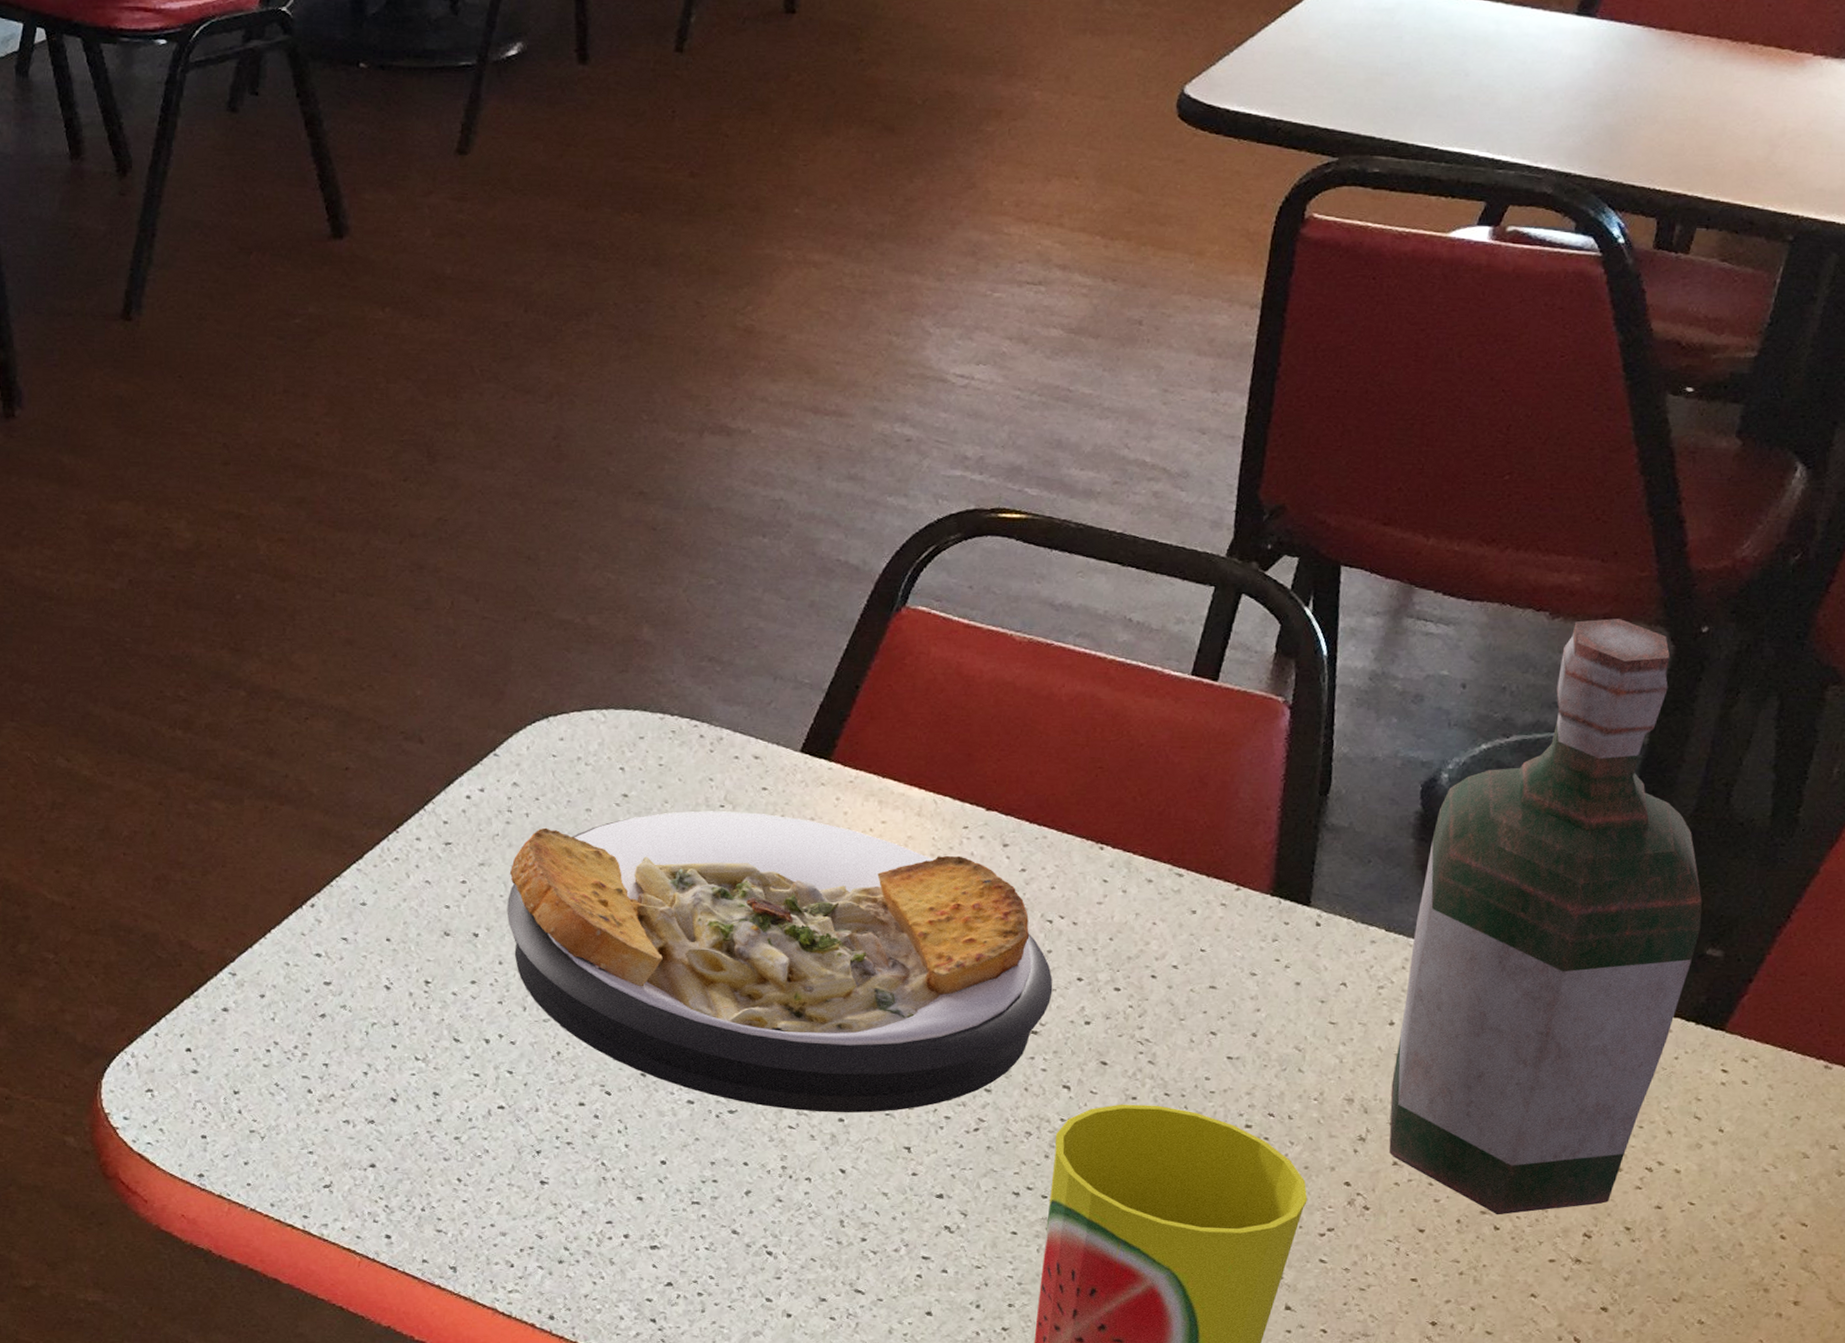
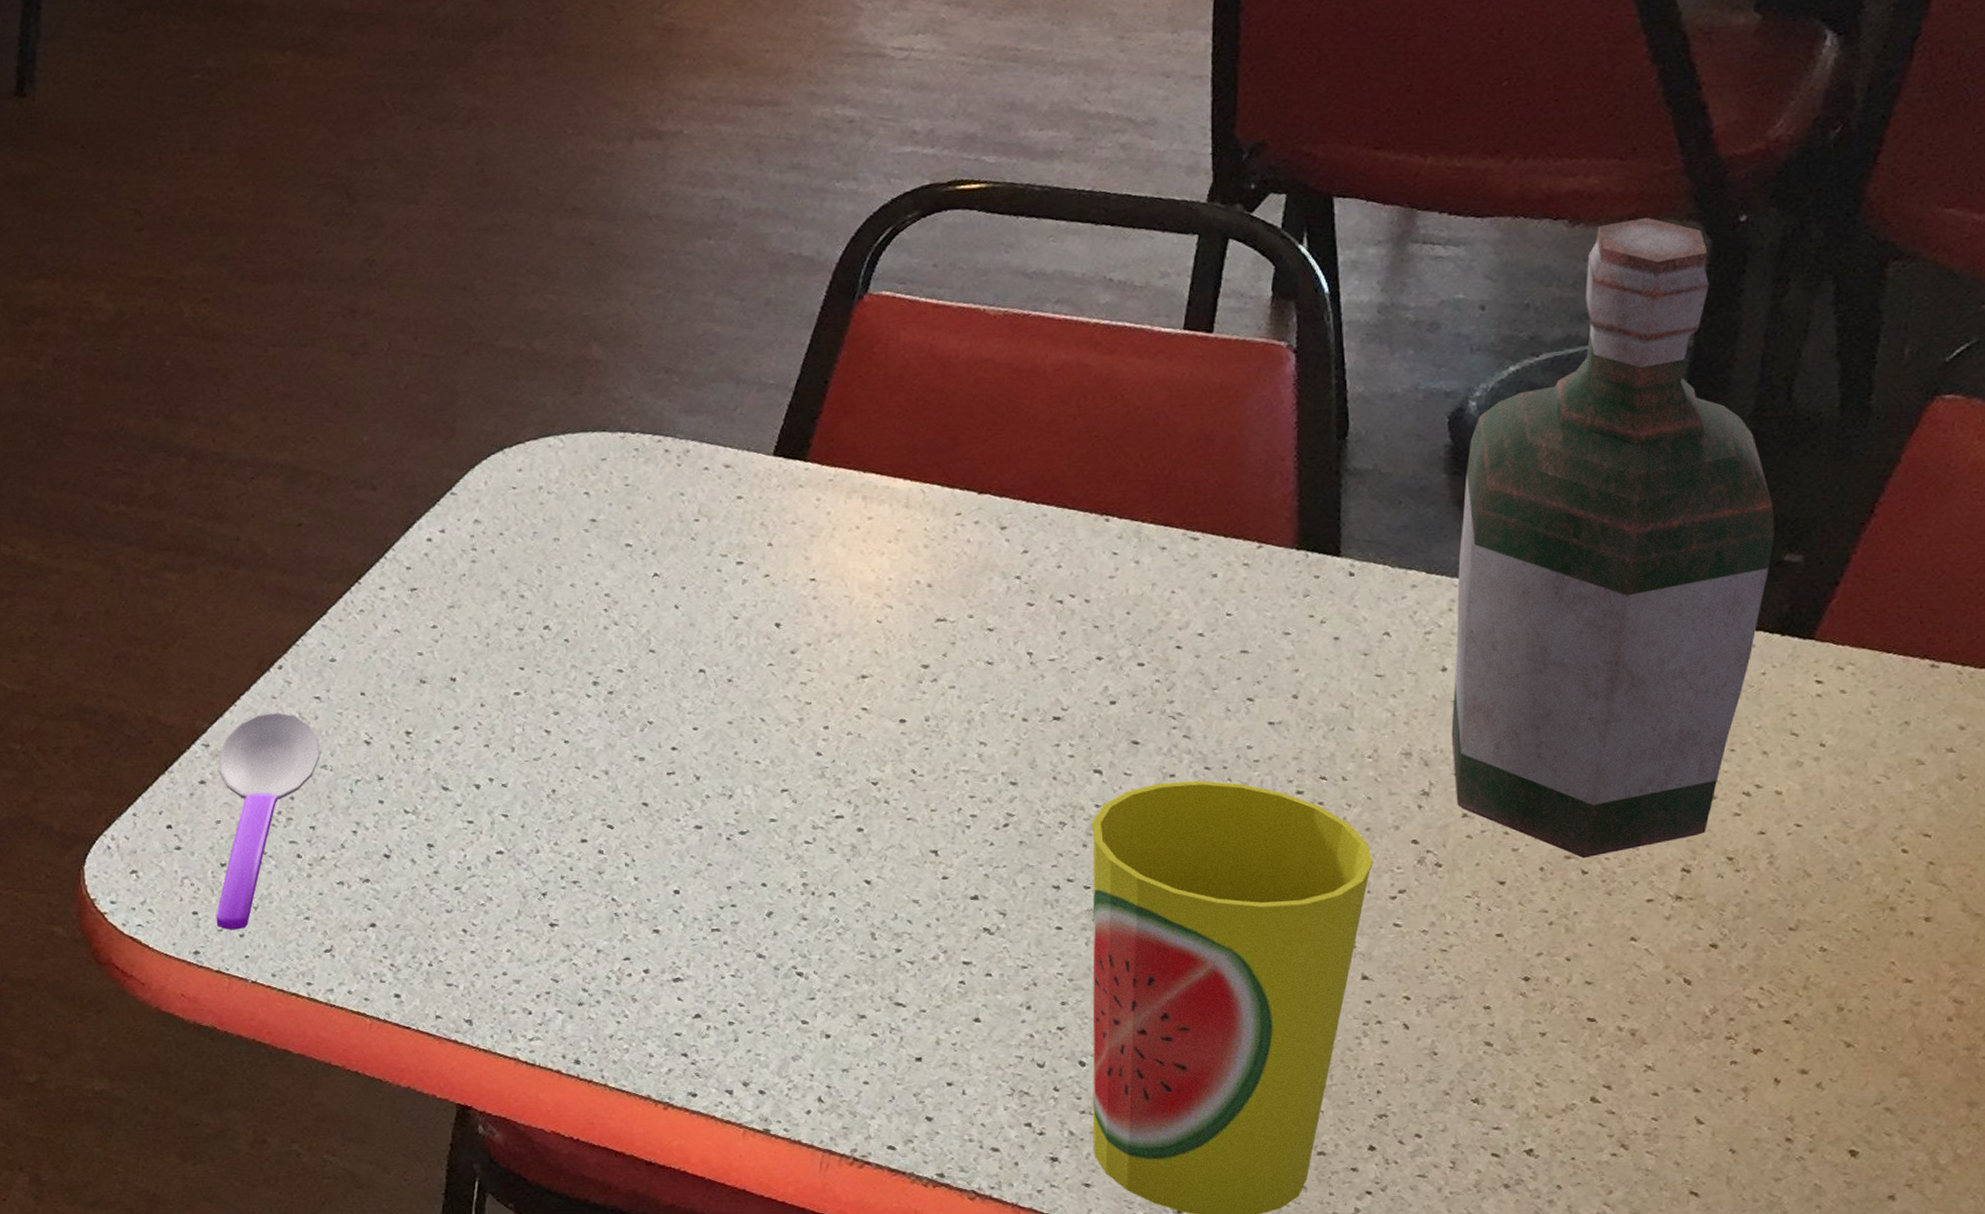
spoon: none [223,949,342,1157] -> present [216,713,320,930]
plate: present [507,811,1053,1113] -> none [481,523,1072,825]

